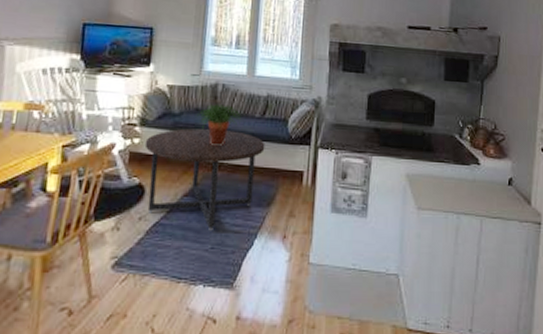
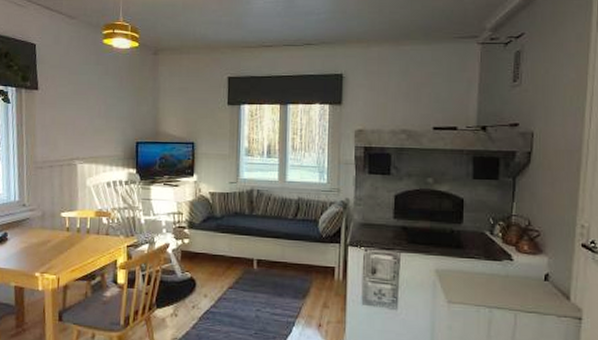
coffee table: present [144,128,265,231] -> none [193,230,298,319]
potted plant: present [195,103,241,146] -> none [235,207,275,244]

